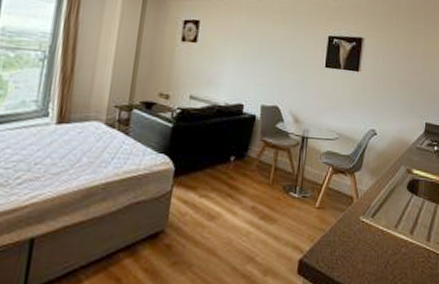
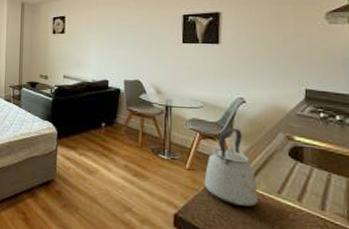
kettle: none [331,161,379,245] -> present [204,128,258,208]

